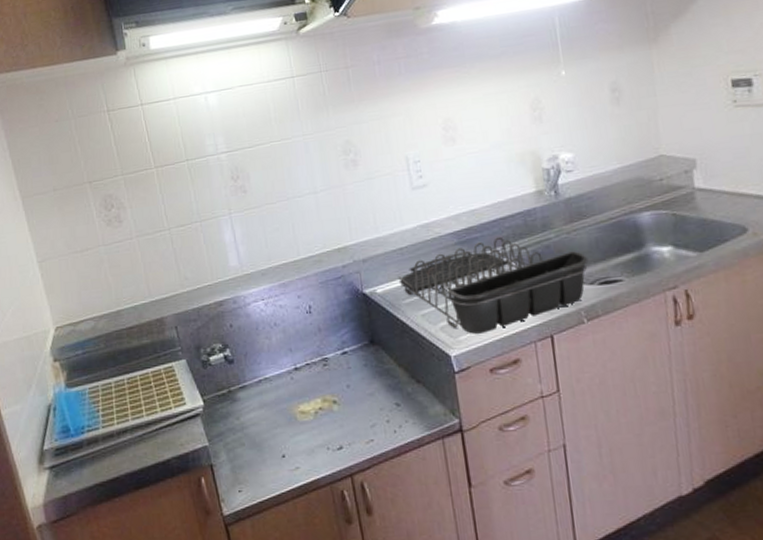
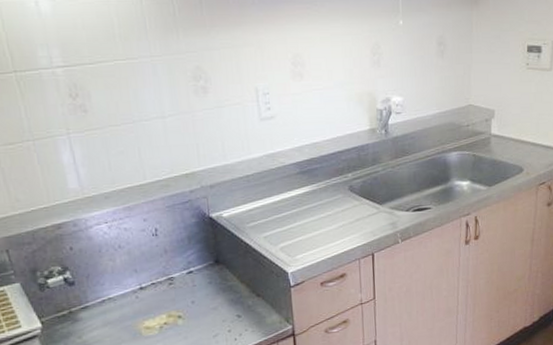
dish rack: present [398,236,589,335] -> none [243,168,407,254]

